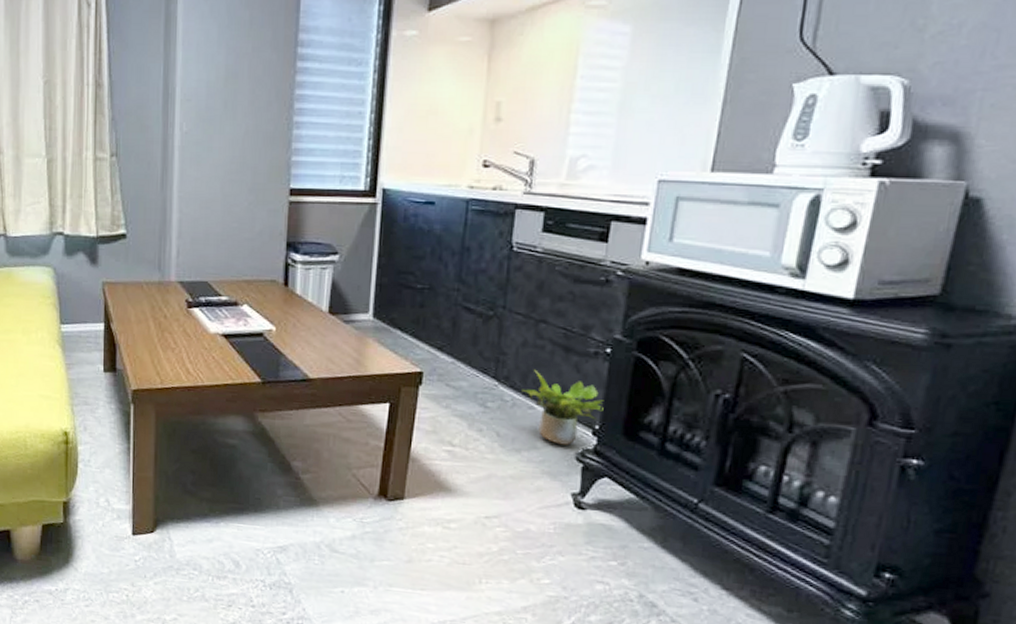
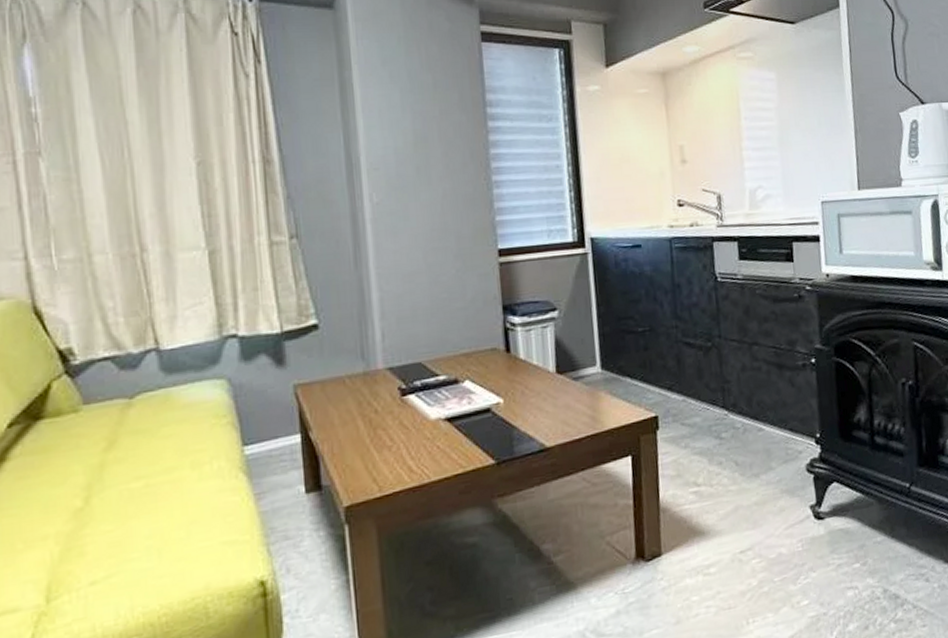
potted plant: present [522,369,604,445] -> none [749,391,820,461]

